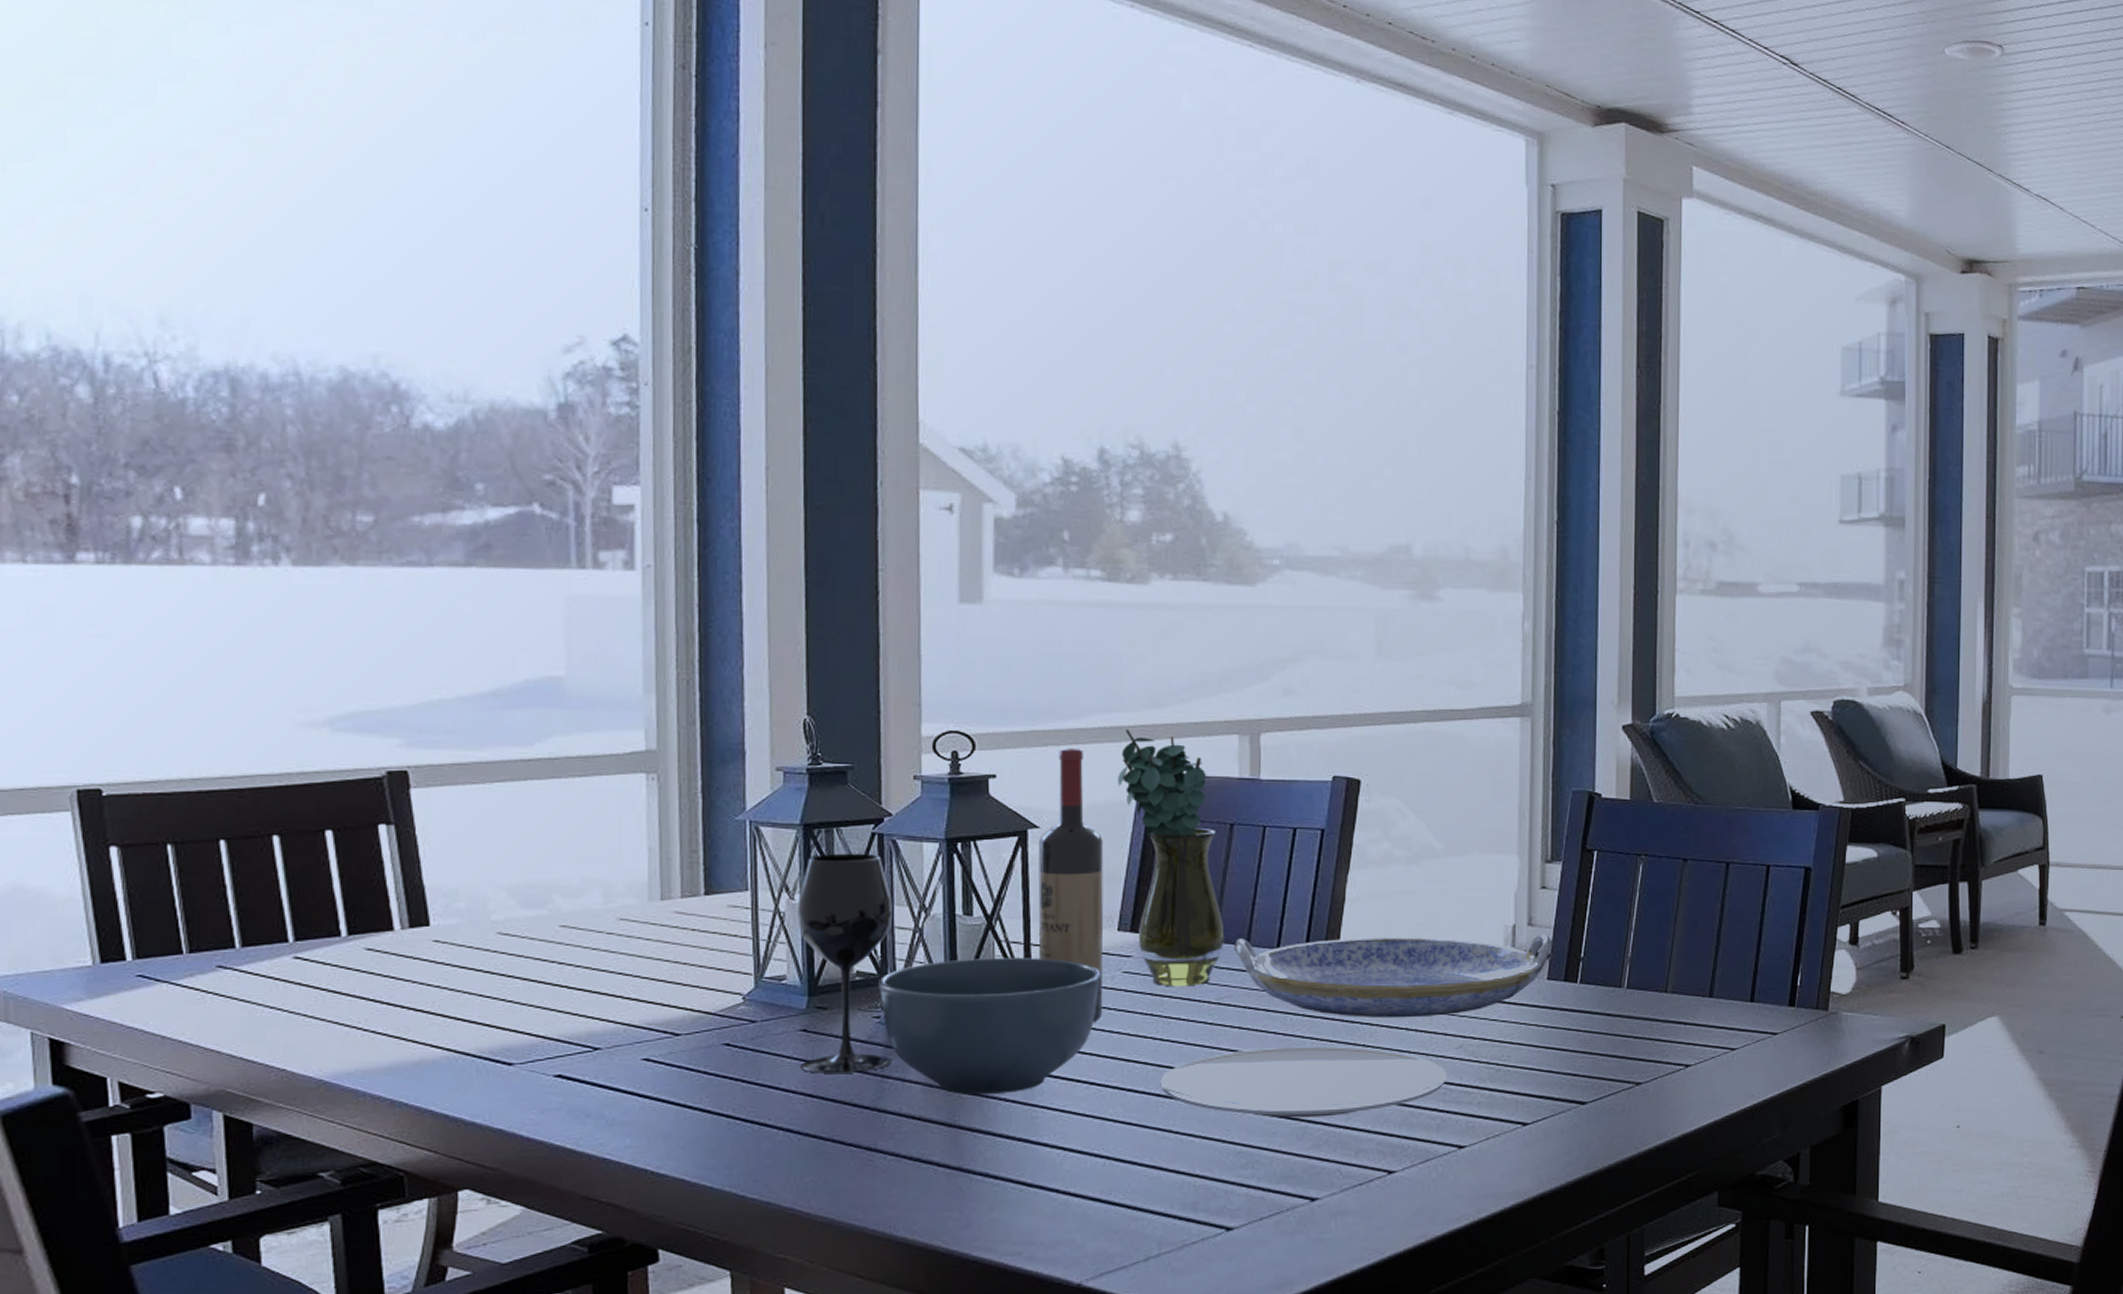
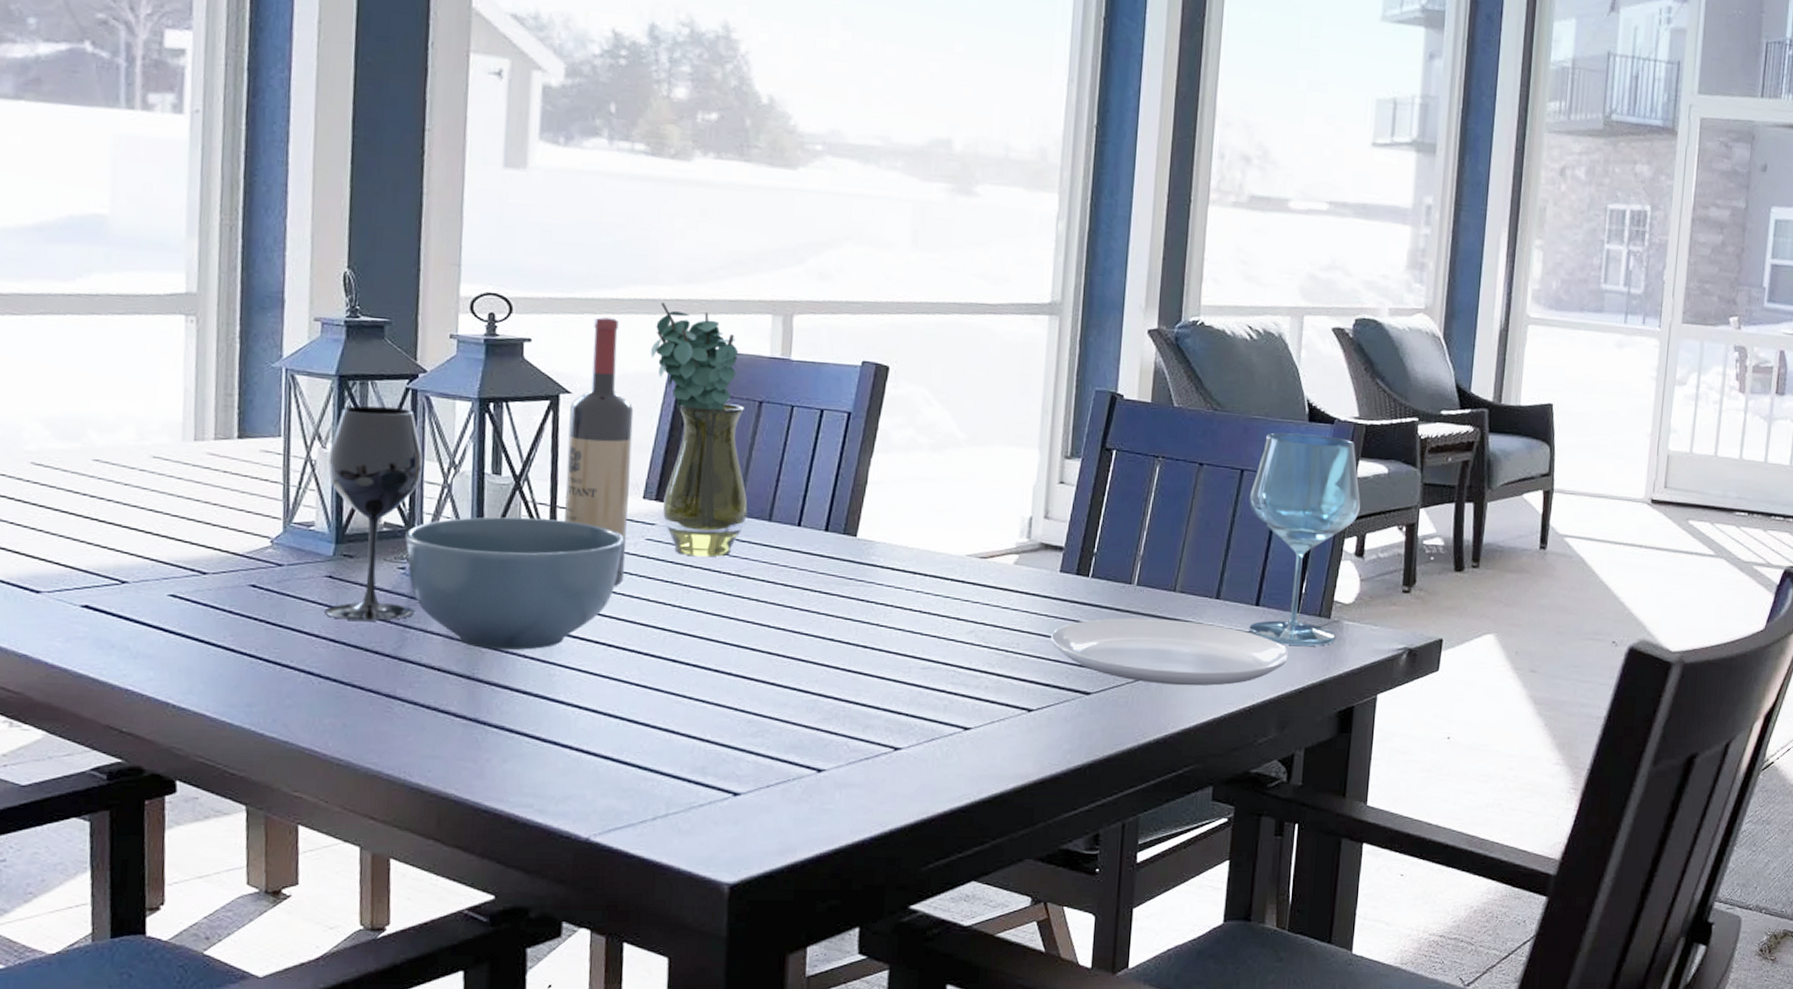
plate: present [1160,1046,1447,1118] -> none [676,621,957,692]
serving tray: present [1233,934,1553,1018] -> none [755,513,1068,601]
plate: none [1541,1022,1788,1089] -> present [1050,618,1290,686]
wine glass: none [1737,822,1852,1040] -> present [1249,432,1361,646]

